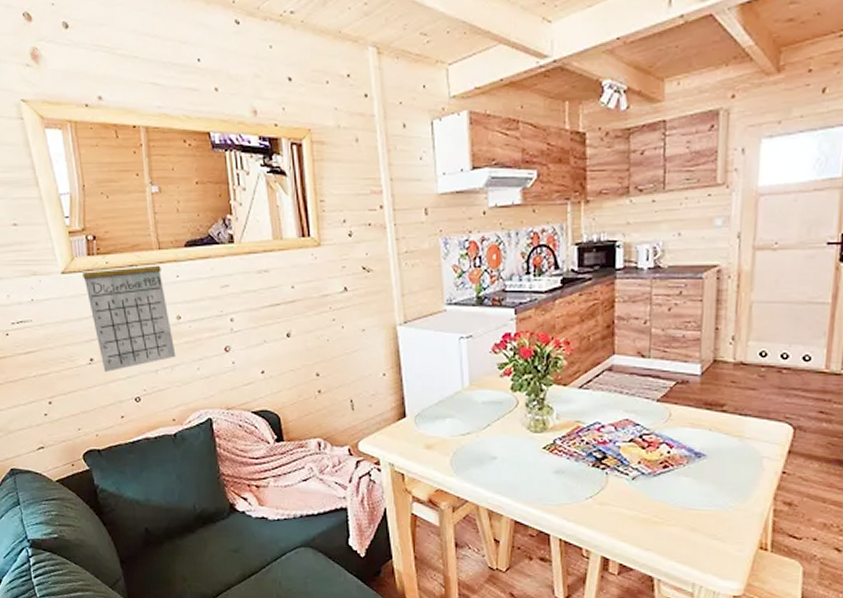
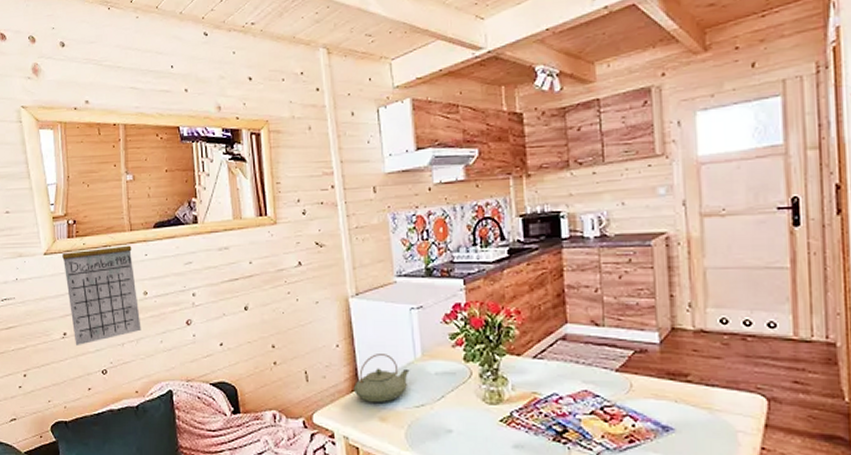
teapot: none [399,383,457,431] -> present [353,354,410,403]

